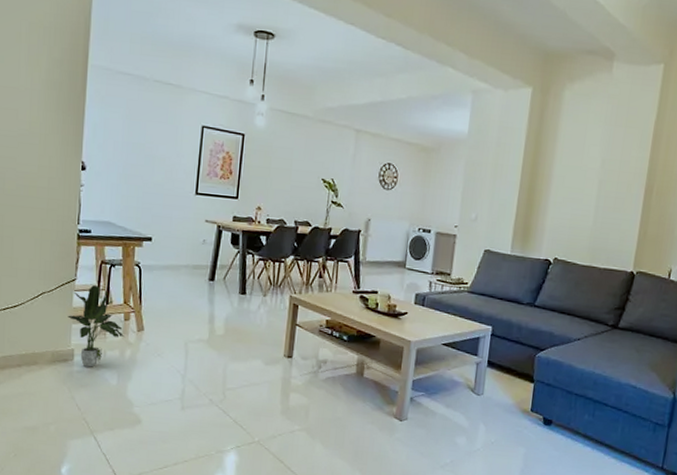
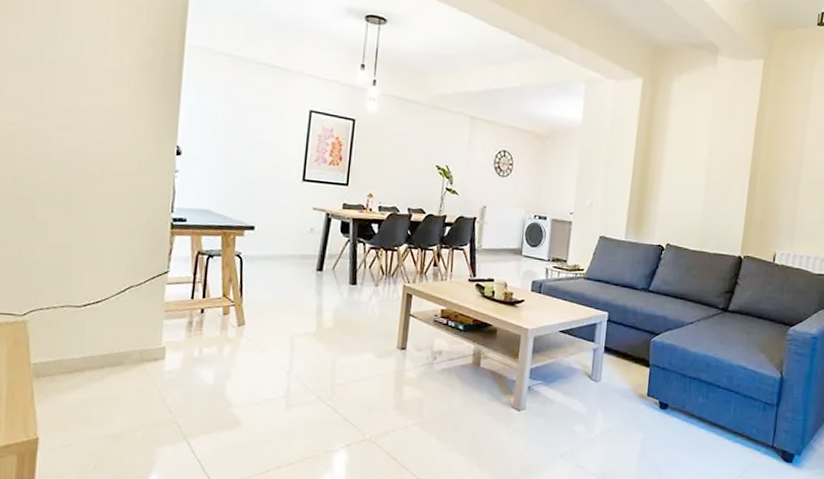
potted plant: present [68,285,125,367] -> none [159,278,224,366]

